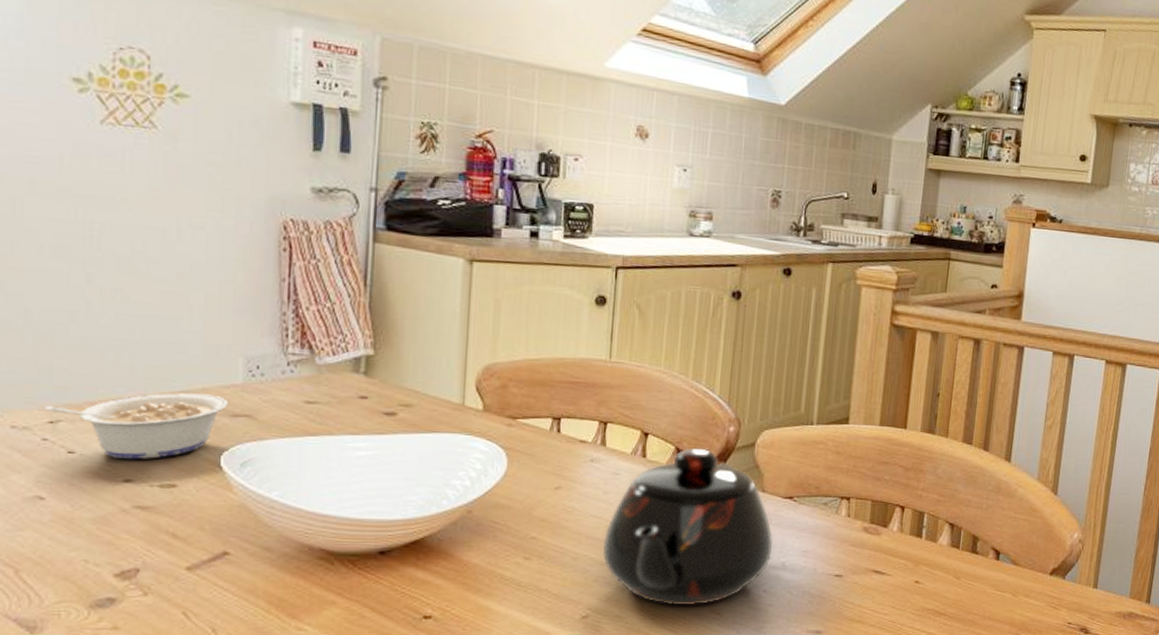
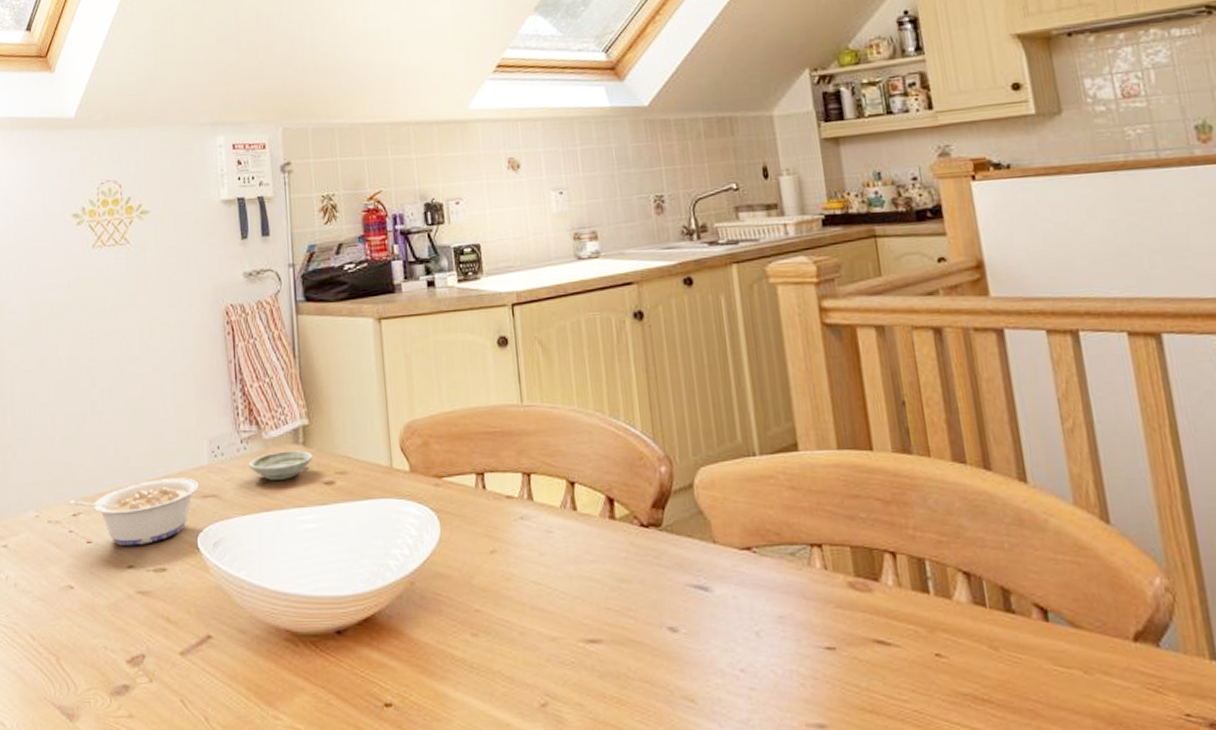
saucer: none [293,378,375,407] -> present [248,450,314,480]
teapot: present [601,447,774,606] -> none [547,494,741,691]

